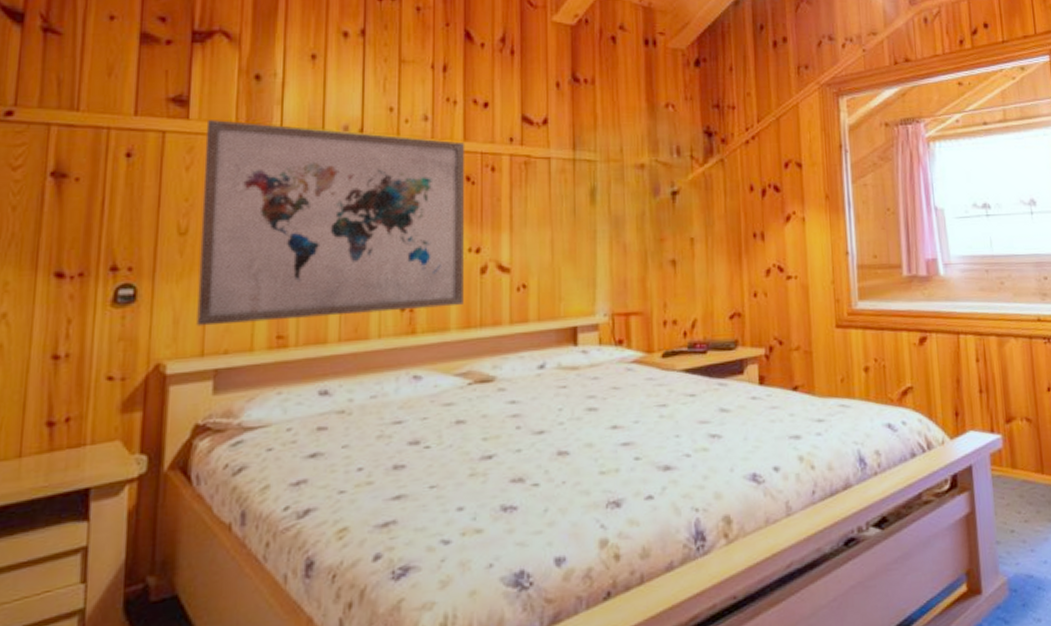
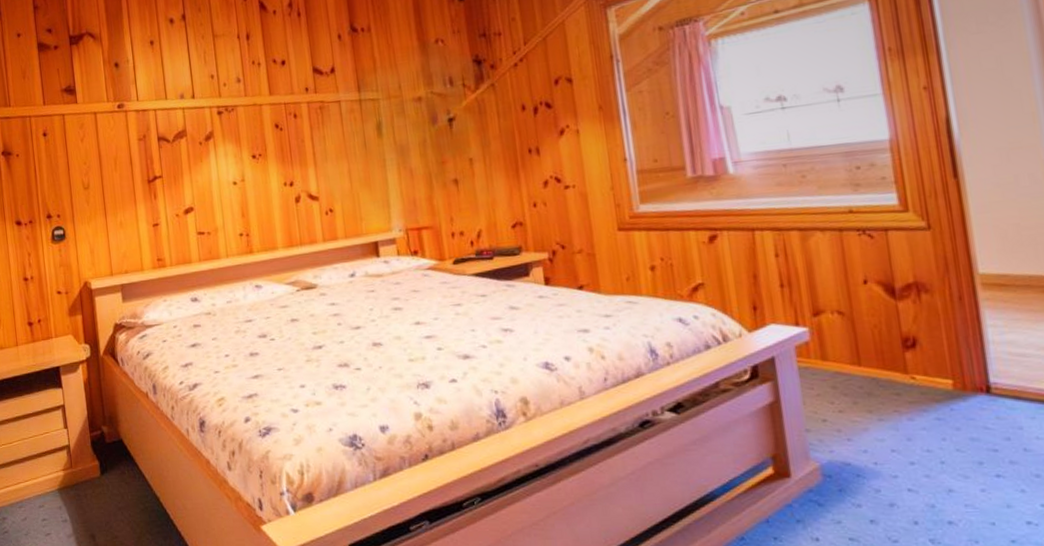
wall art: present [196,120,465,326] -> none [88,96,286,254]

